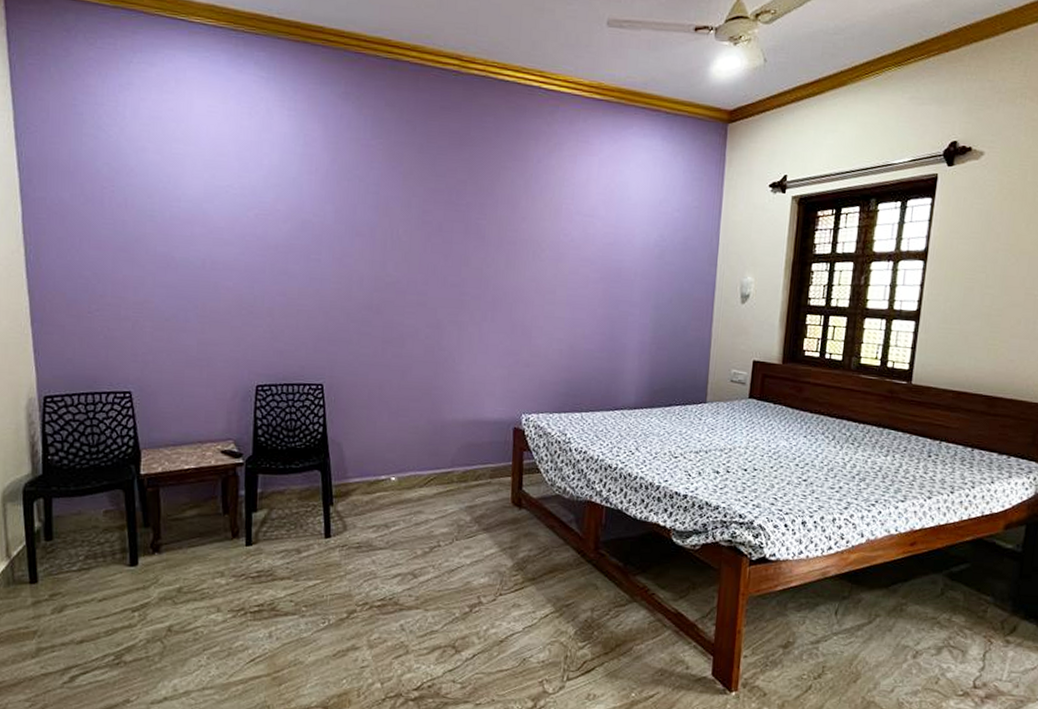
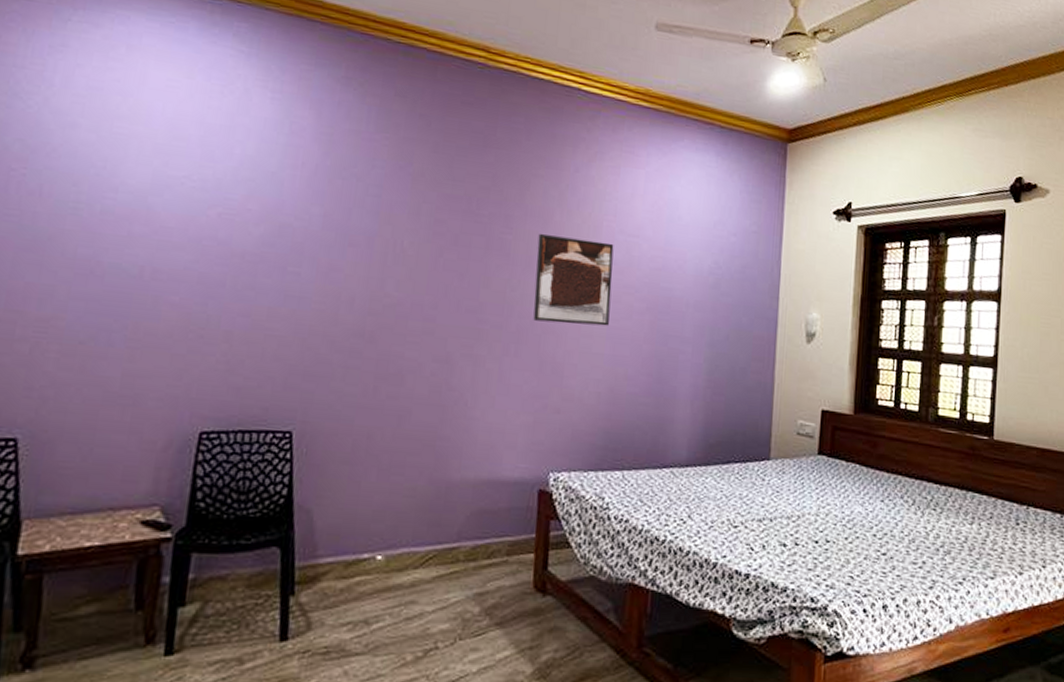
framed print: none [506,218,572,295] -> present [533,234,614,326]

